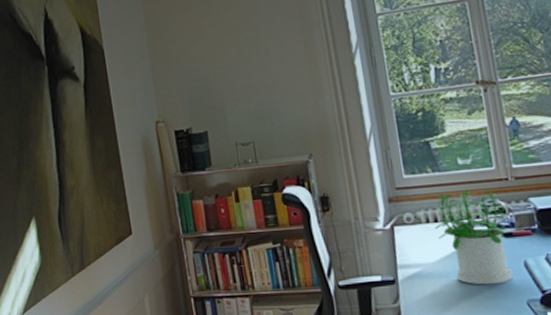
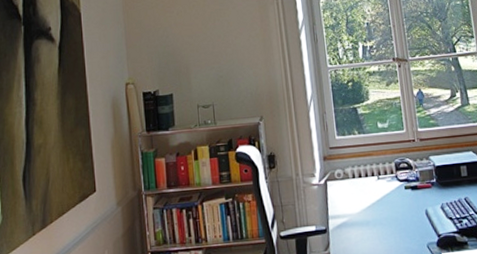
potted plant: present [434,189,513,285] -> none [359,149,417,232]

